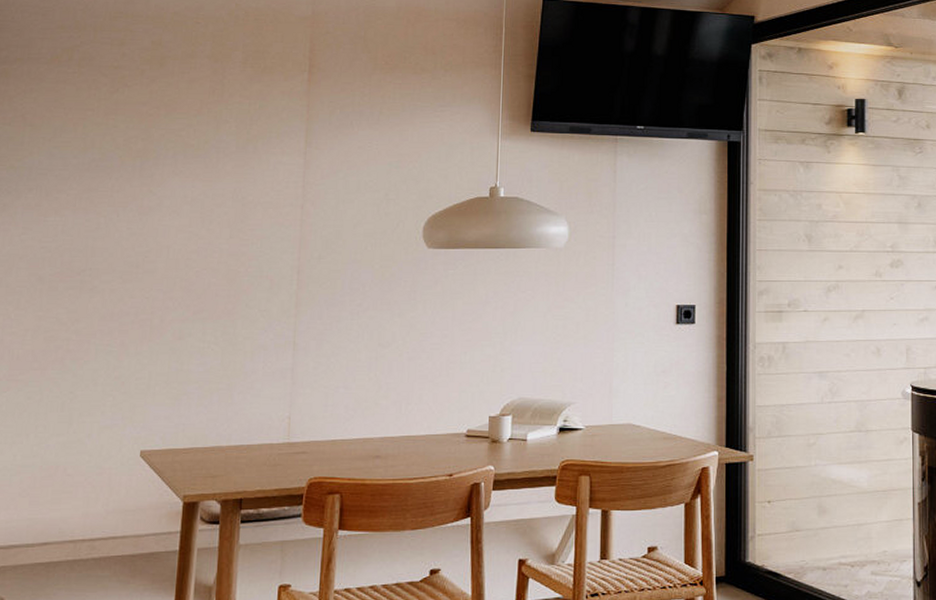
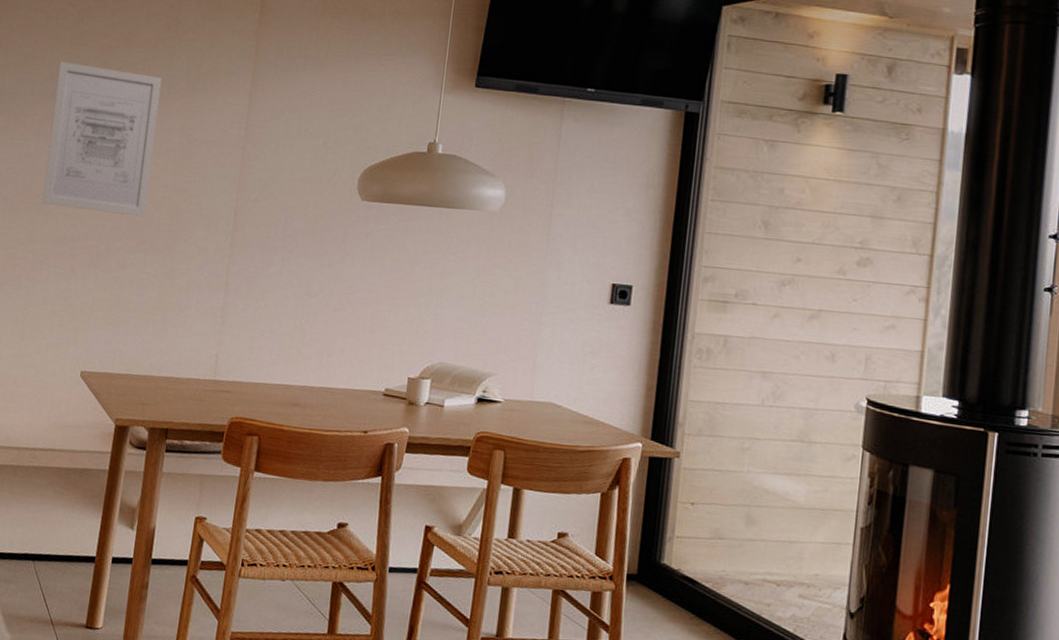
wall art: none [84,133,210,284] -> present [42,61,162,216]

